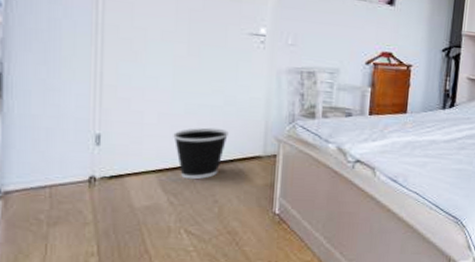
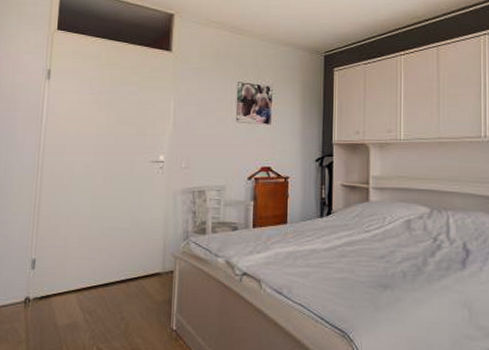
wastebasket: present [173,127,228,180] -> none [90,248,134,298]

